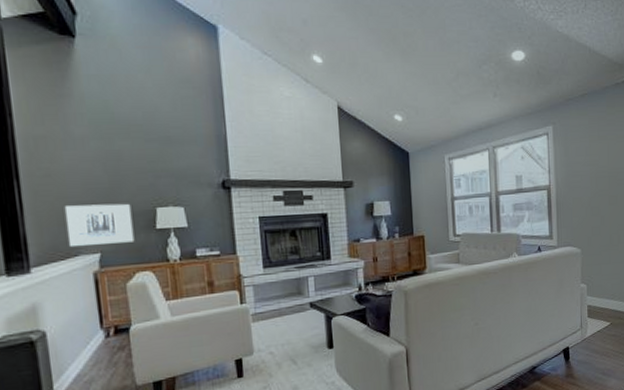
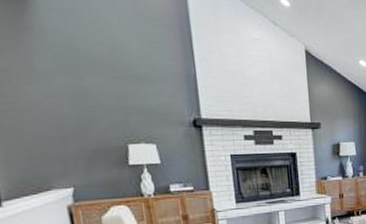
wall art: present [64,203,135,248] -> none [32,139,108,182]

